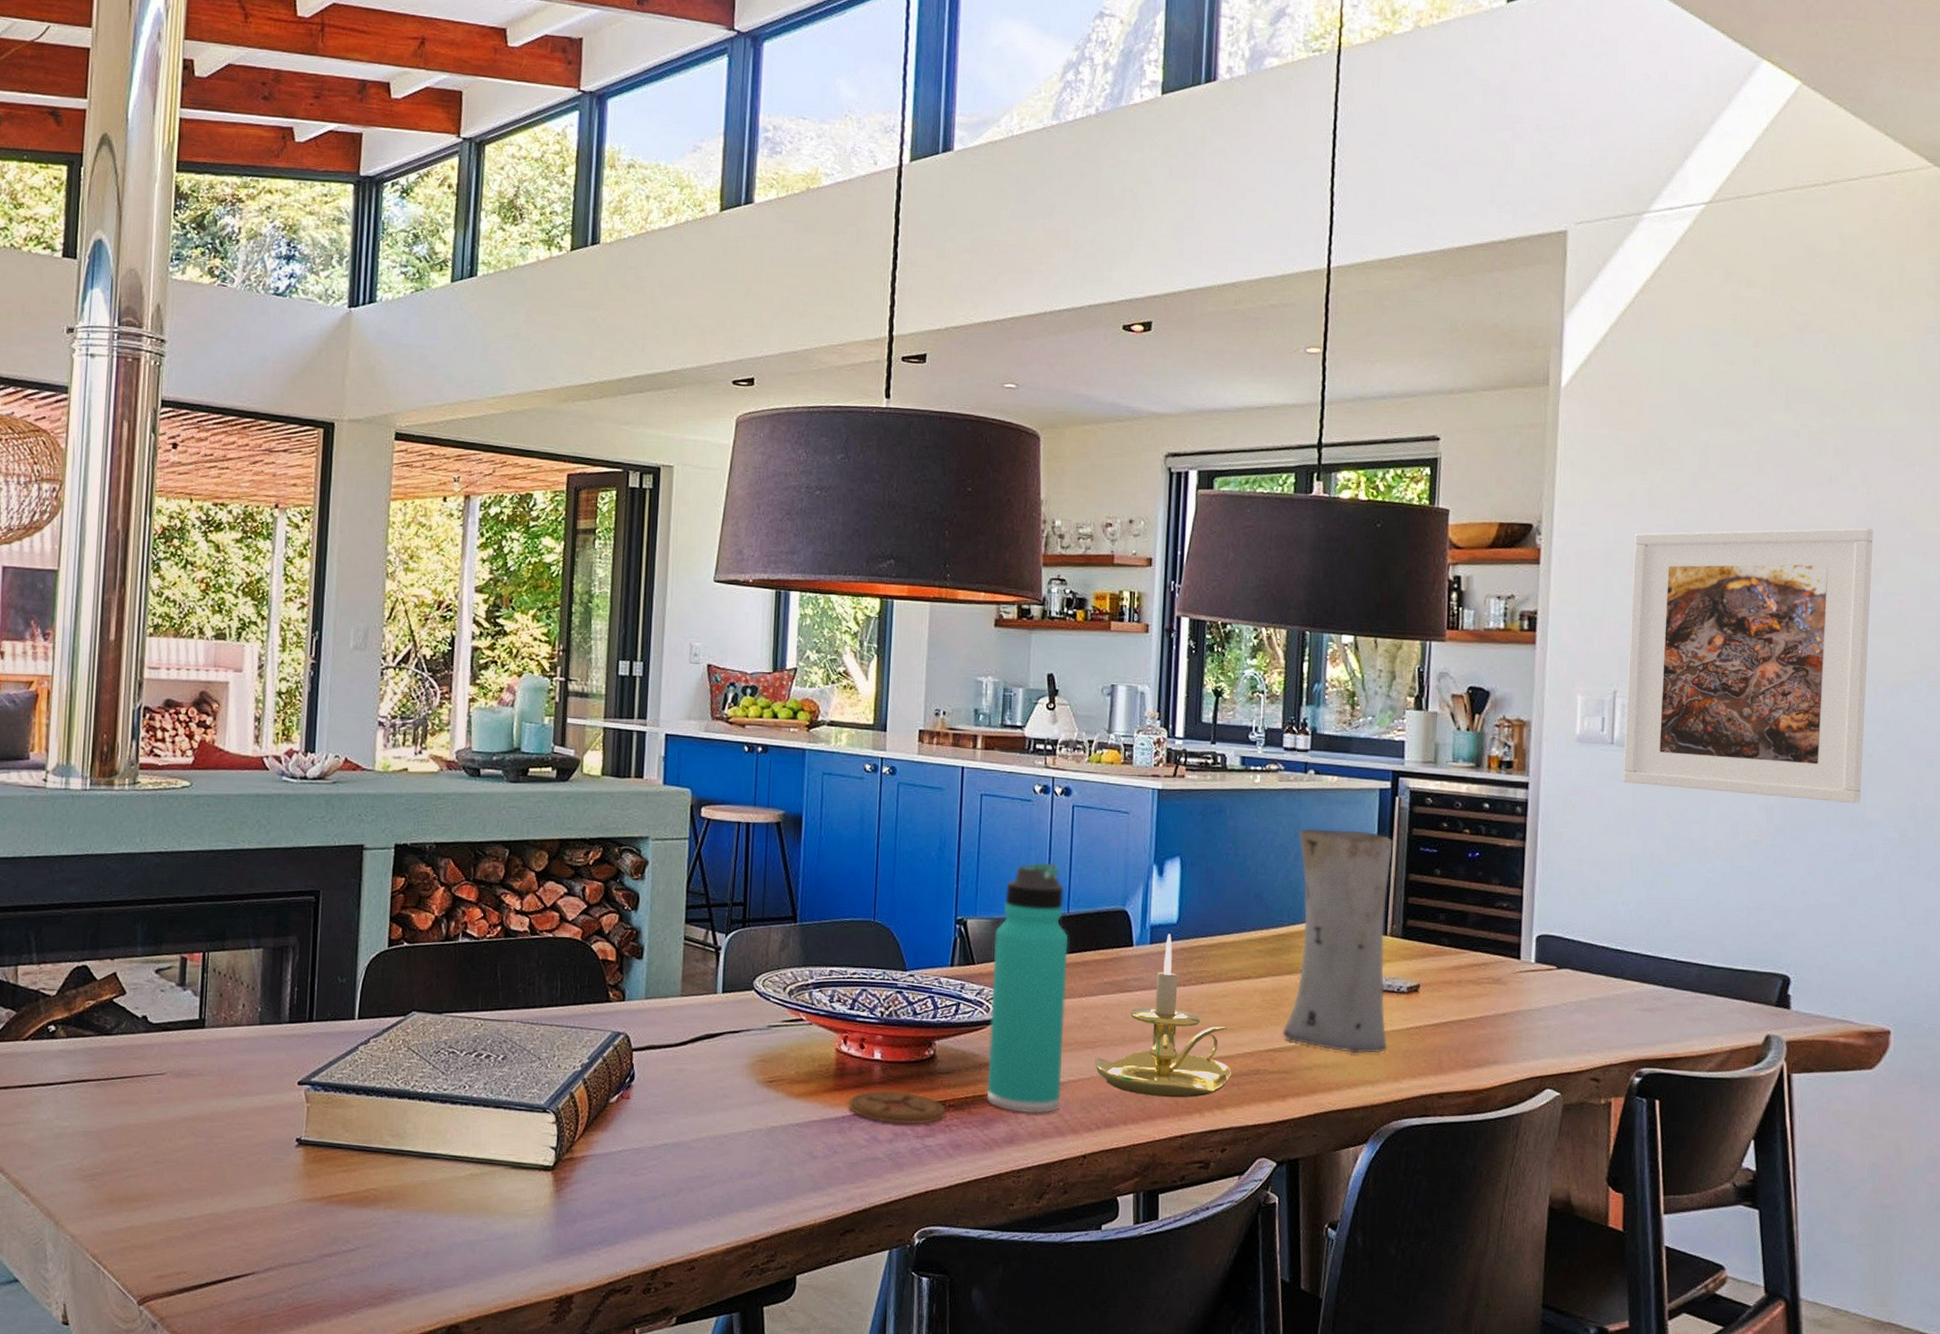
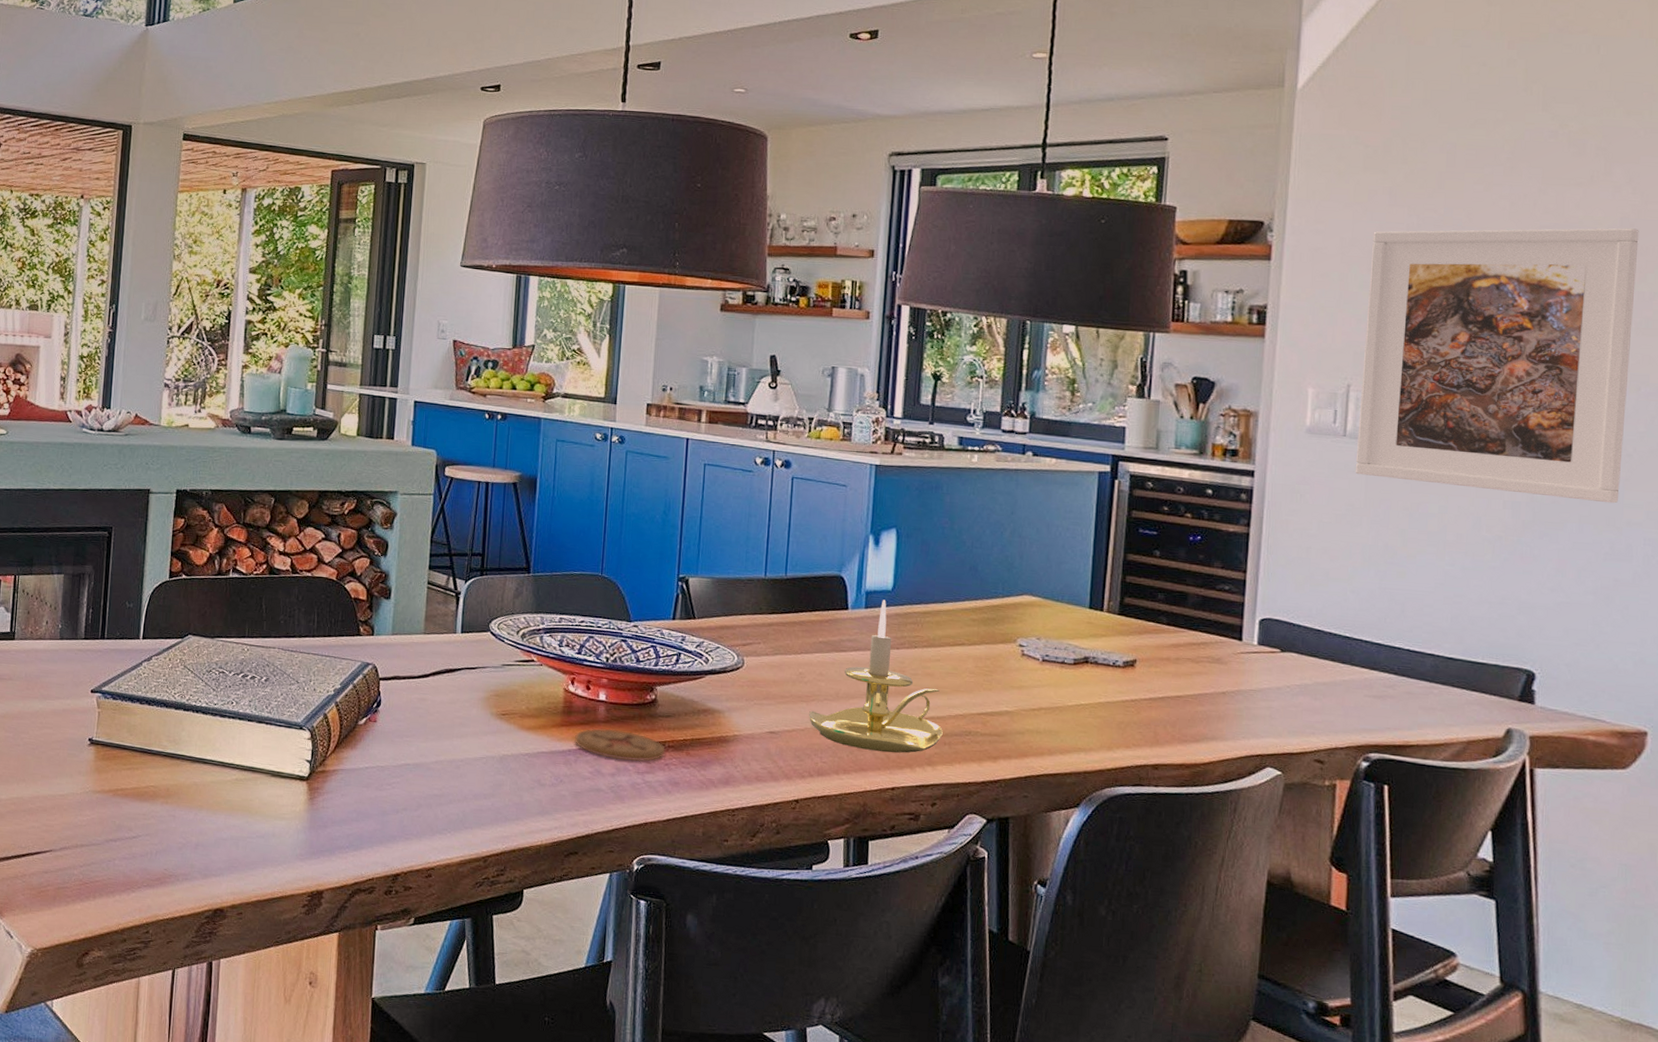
thermos bottle: present [986,862,1069,1114] -> none [704,528,786,759]
vase: present [1282,828,1393,1054] -> none [994,506,1111,723]

